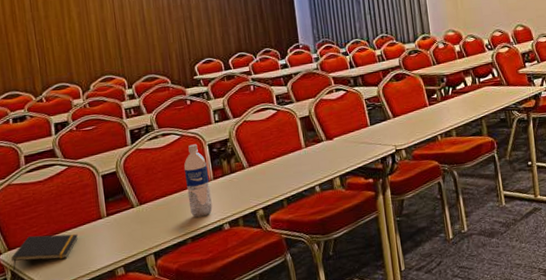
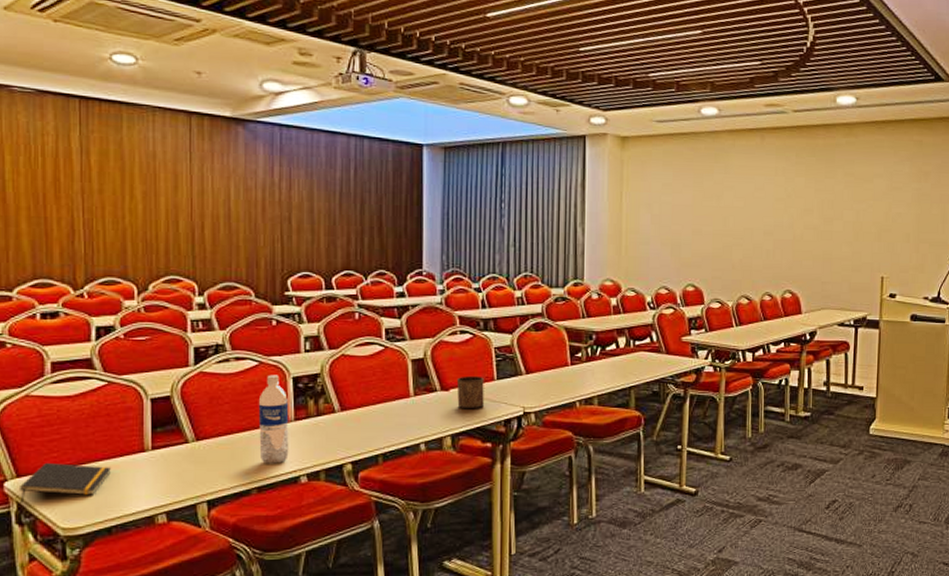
cup: none [337,124,363,153] -> present [456,375,484,409]

